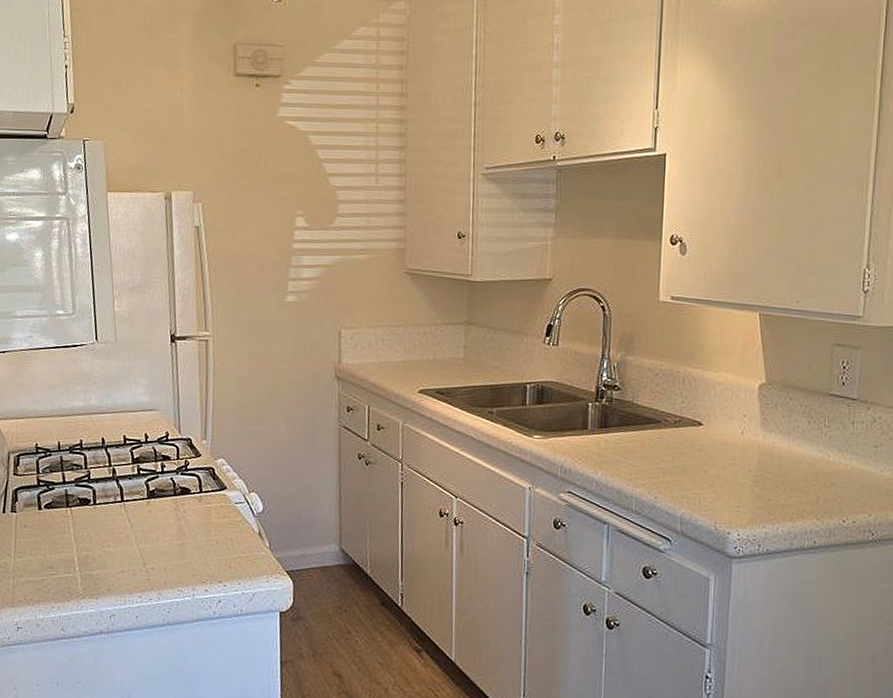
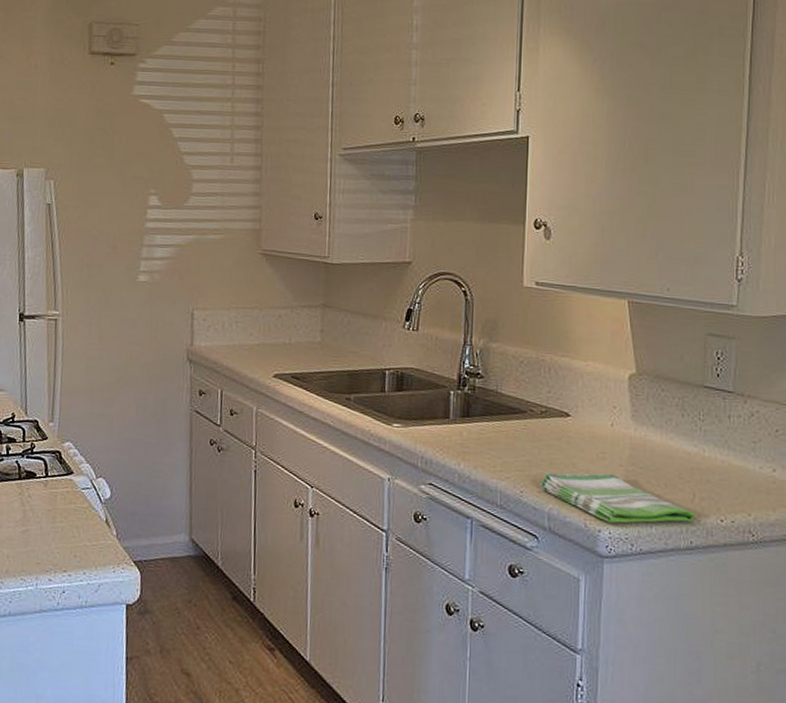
dish towel: none [673,478,819,526] -> present [540,472,695,524]

